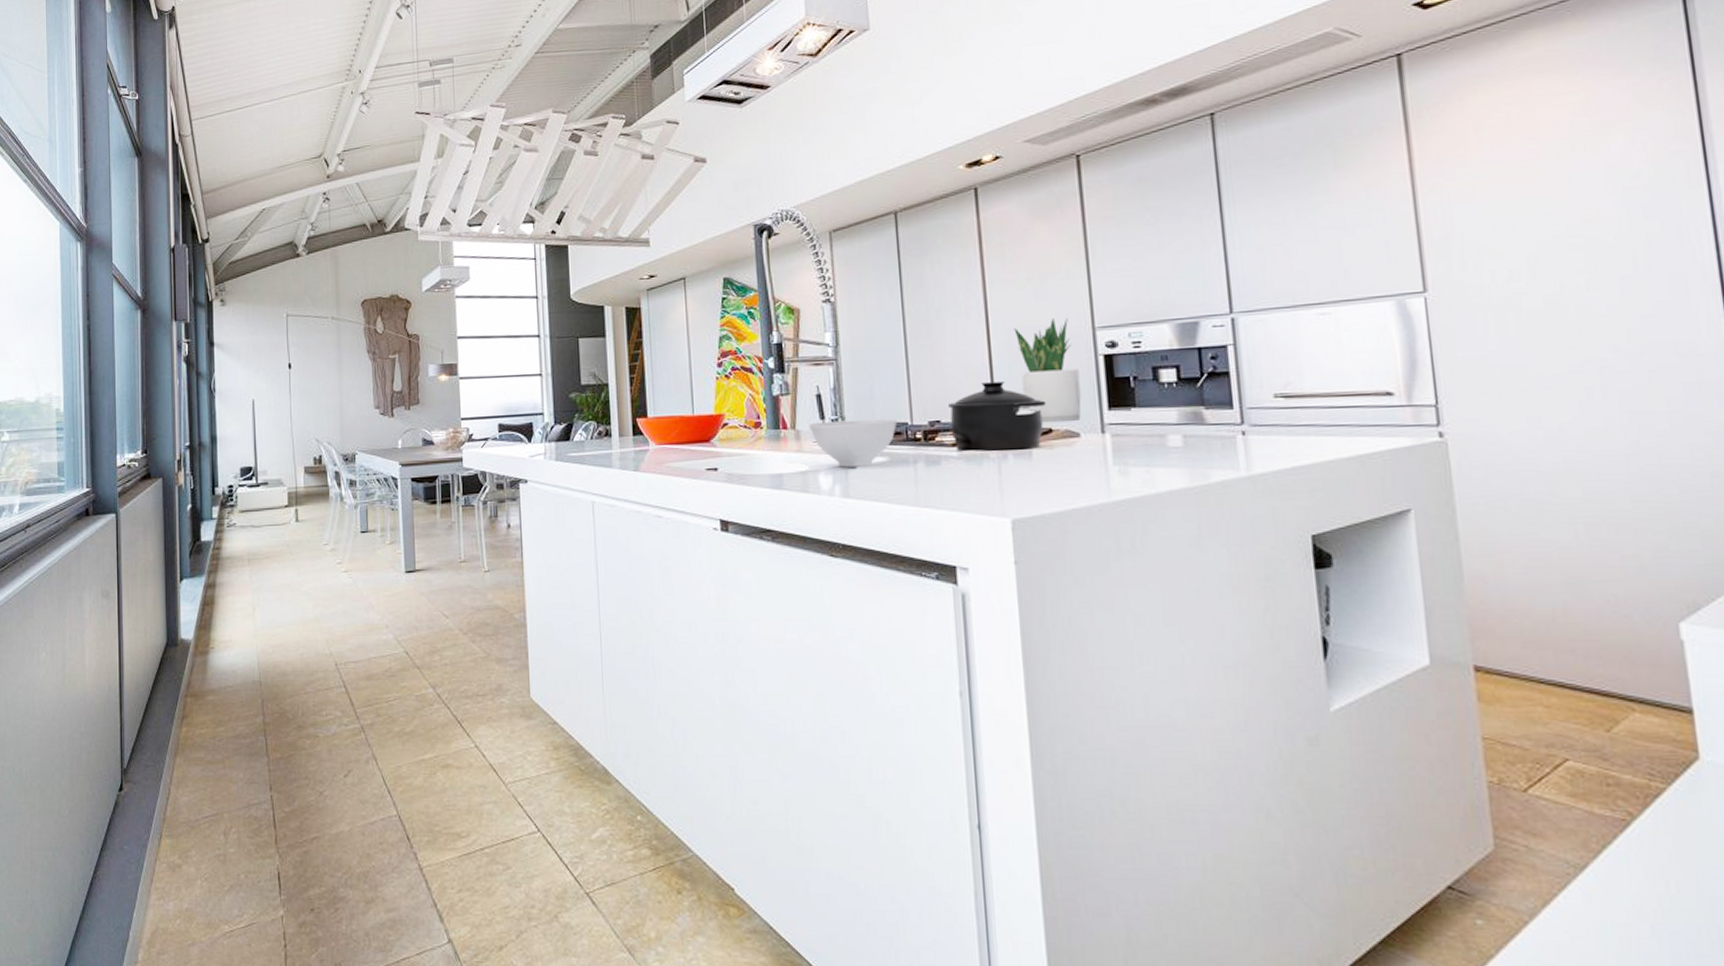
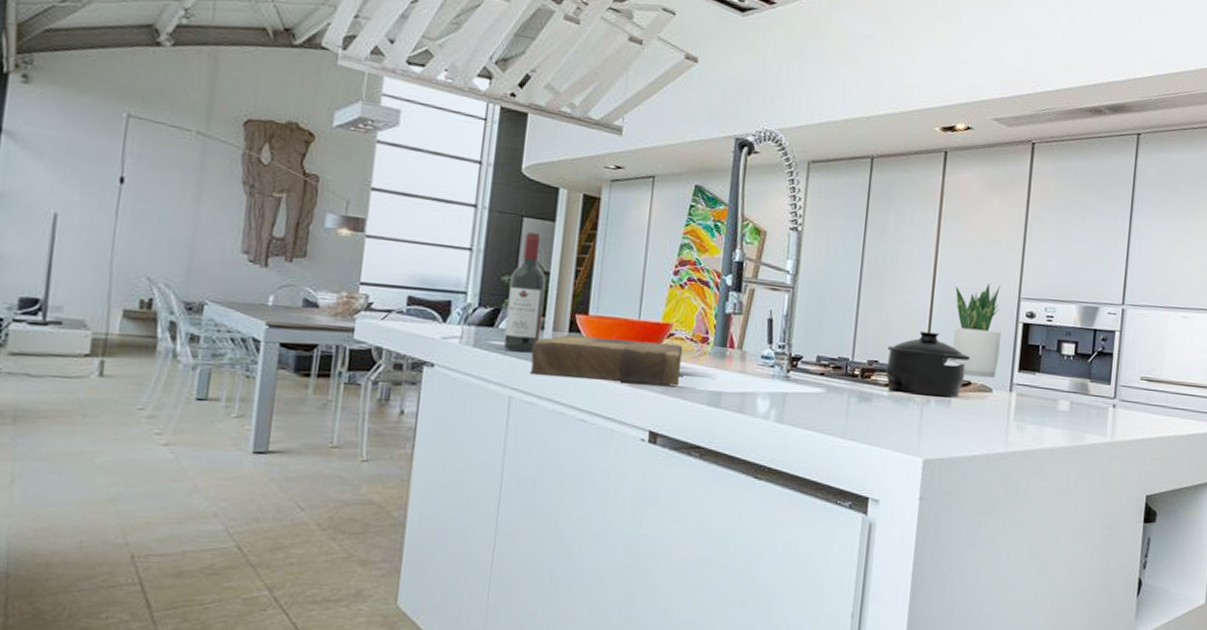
wine bottle: none [577,350,609,460] -> present [503,232,546,353]
cutting board: none [604,433,741,480] -> present [529,334,683,386]
bowl: present [809,418,897,468] -> none [755,345,840,396]

